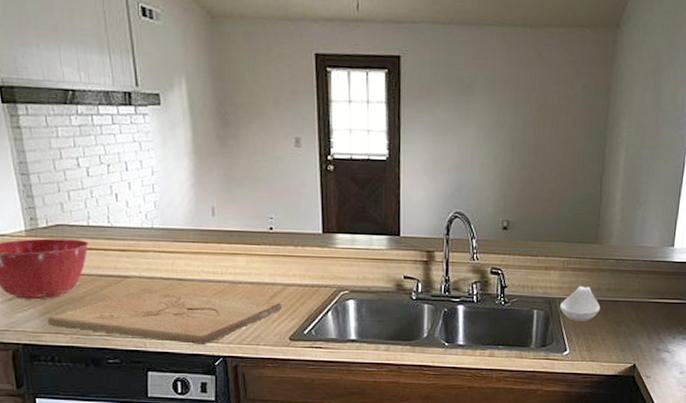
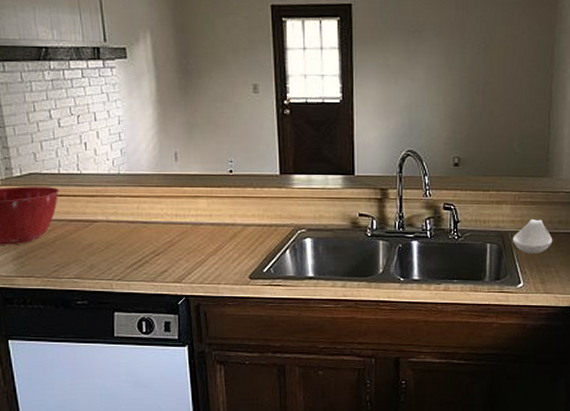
cutting board: present [48,288,283,346] -> none [21,231,242,286]

